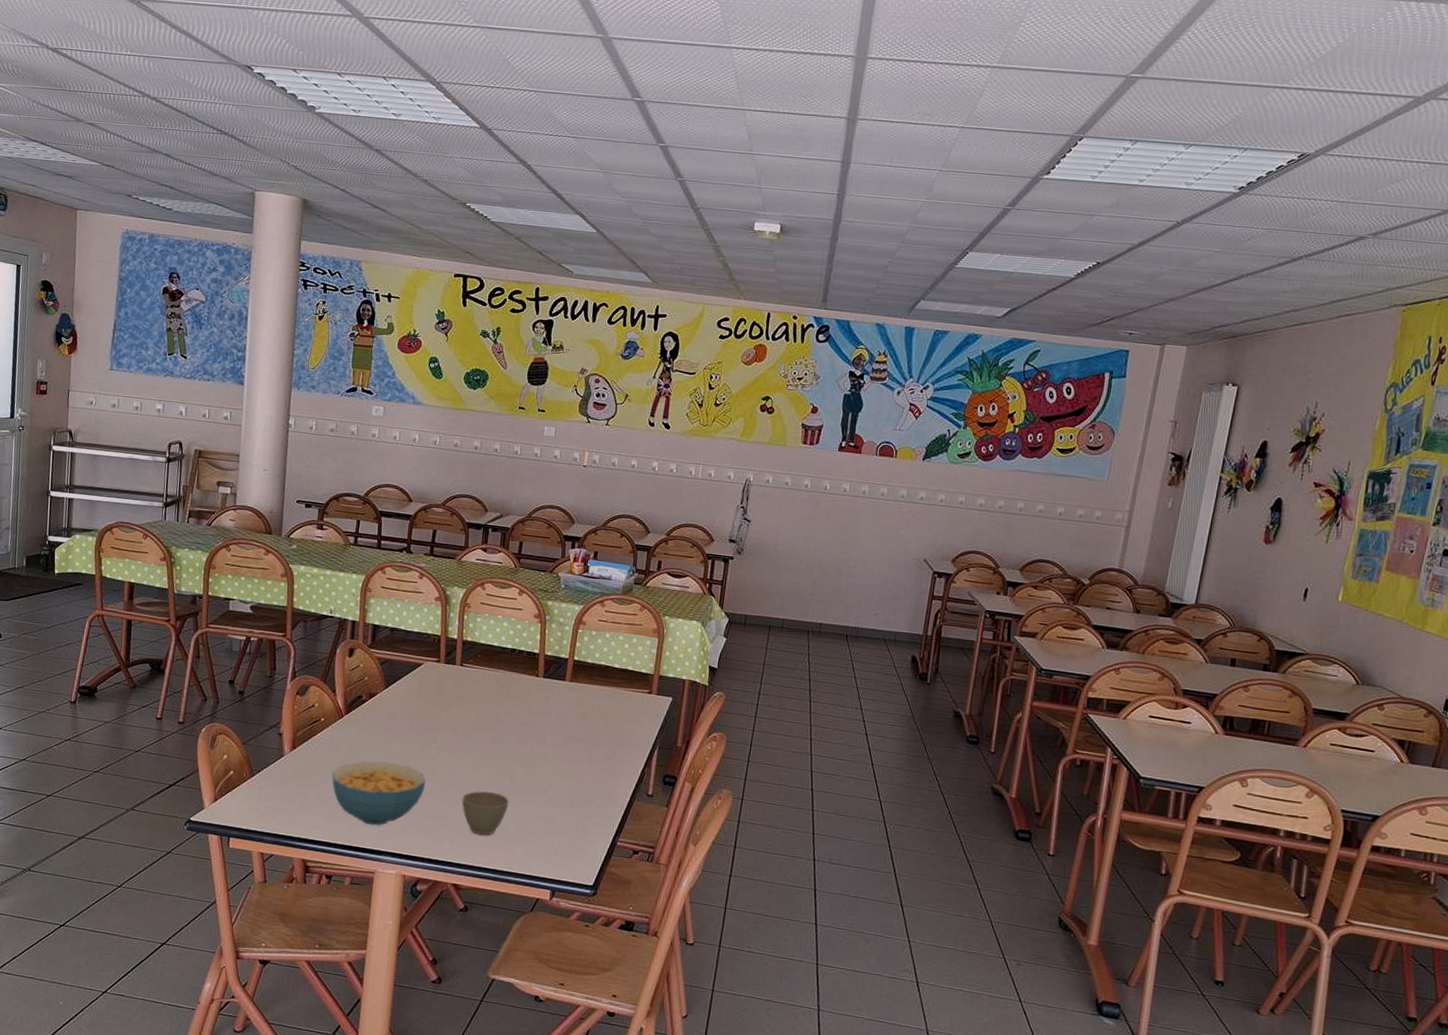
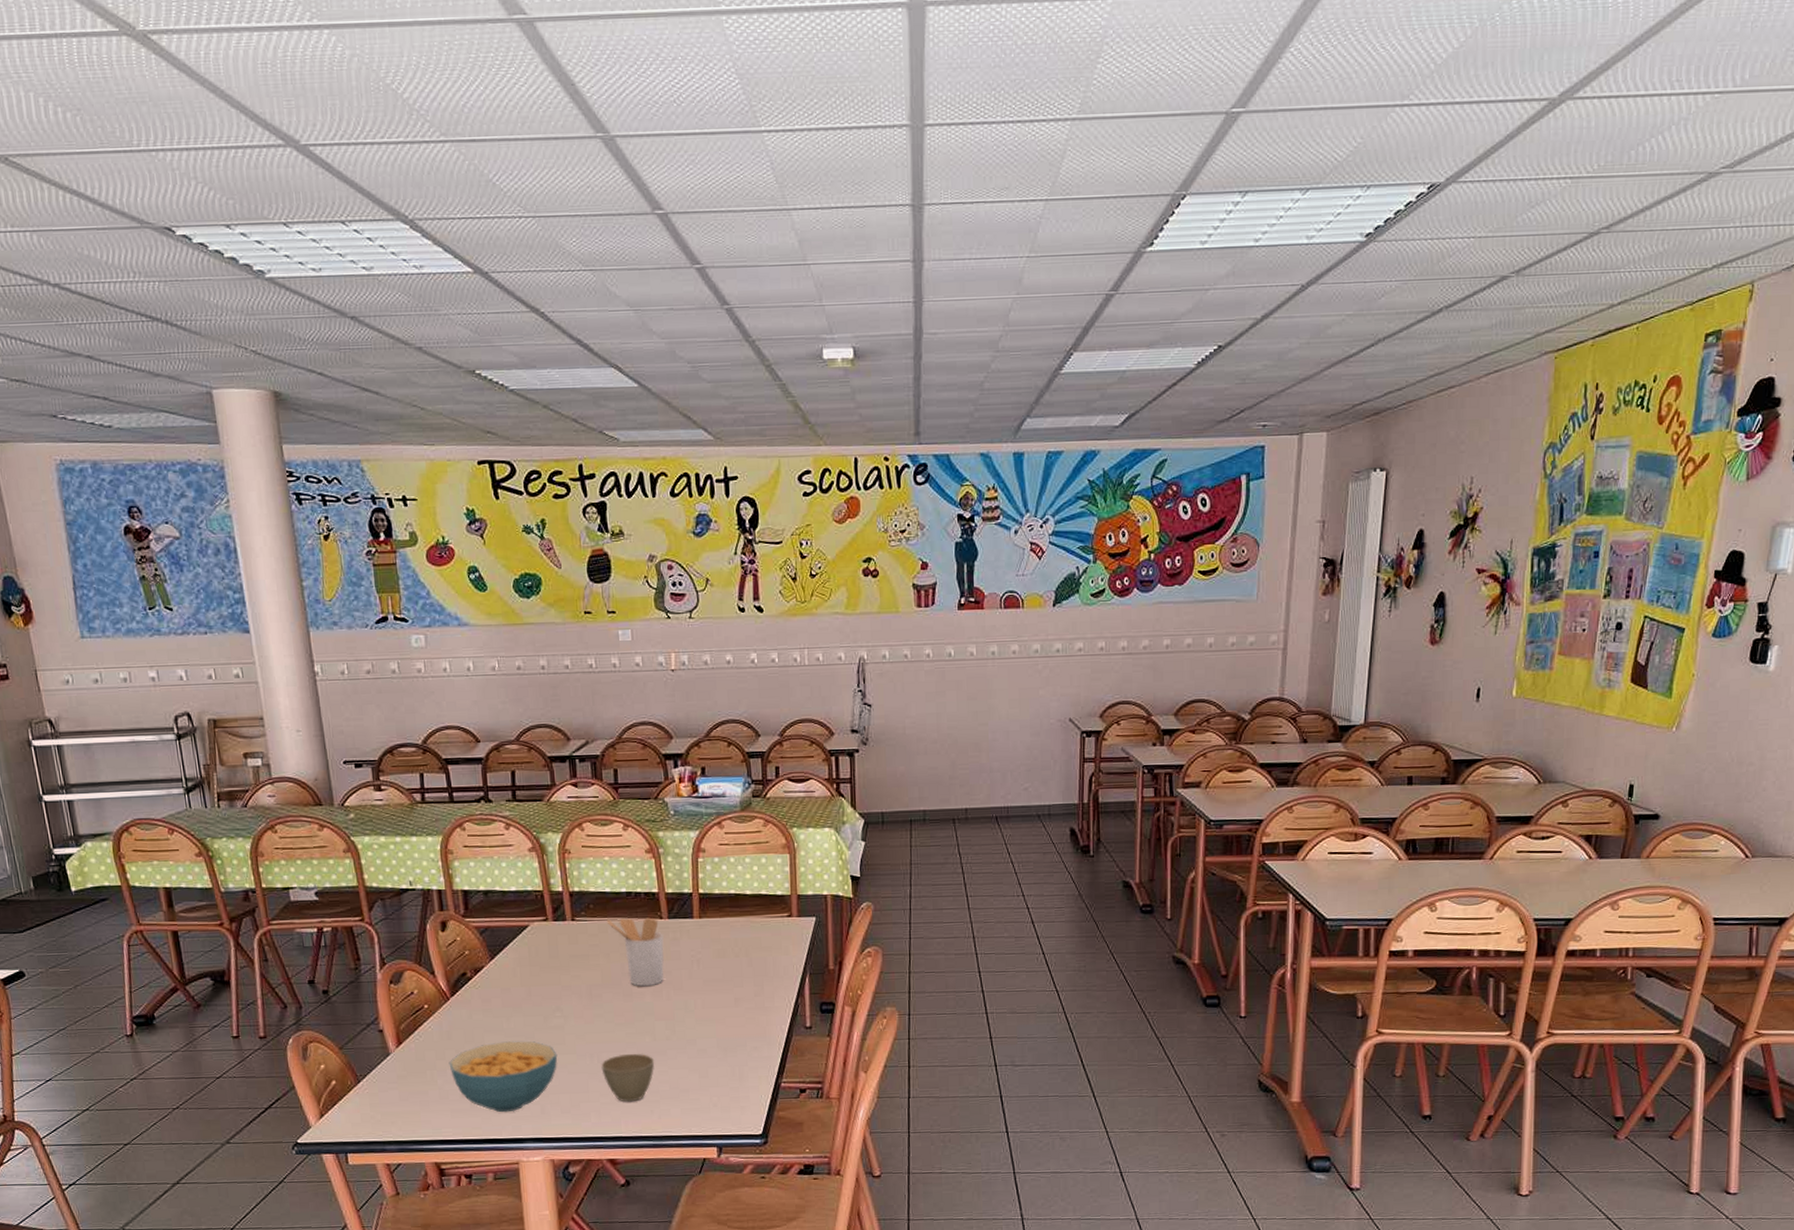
utensil holder: none [490,669,537,735] -> present [606,917,664,987]

